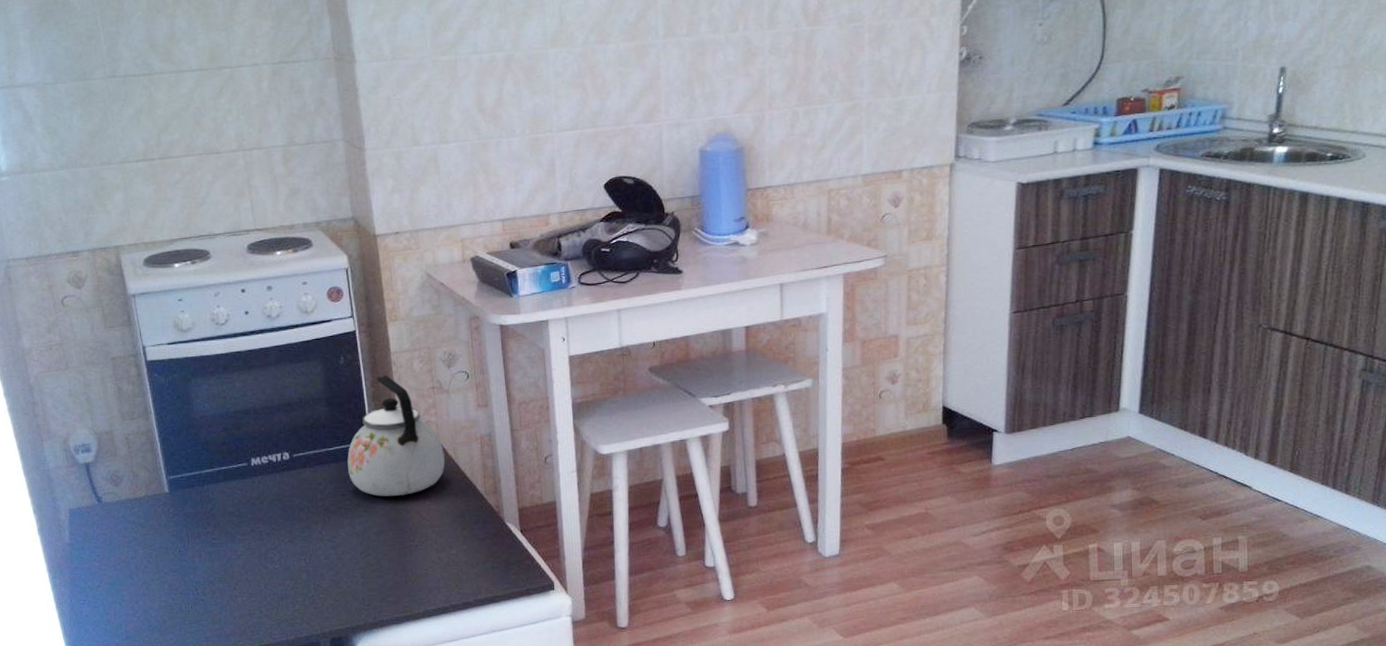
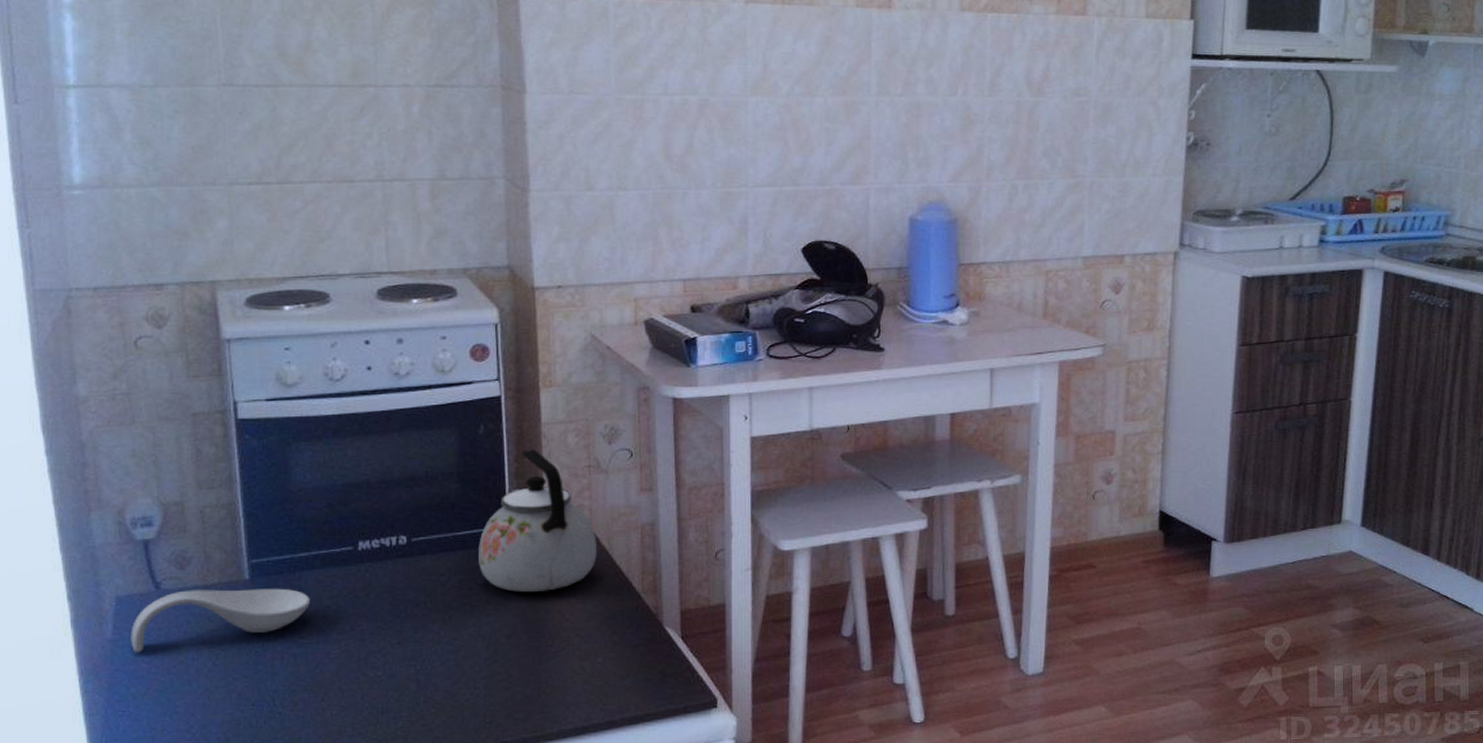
spoon rest: none [83,499,218,554] -> present [131,588,310,653]

